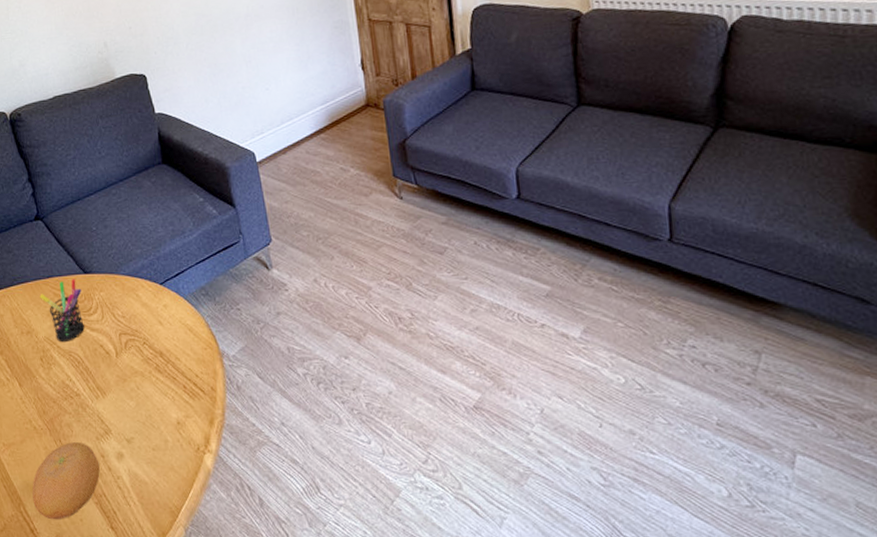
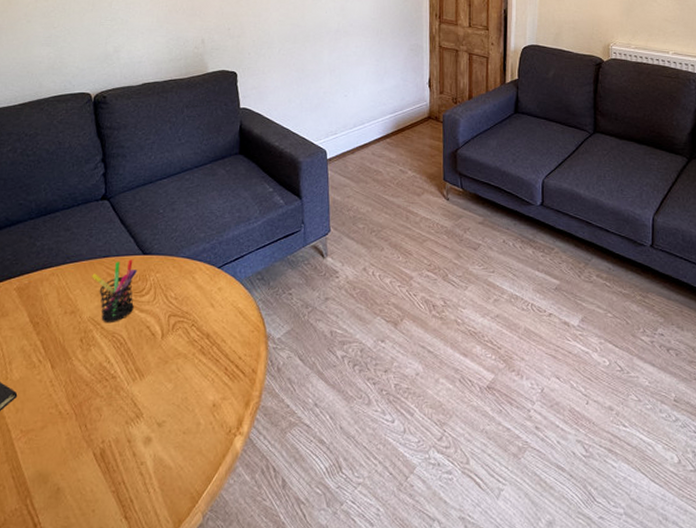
fruit: present [32,442,100,520] -> none [43,427,124,512]

